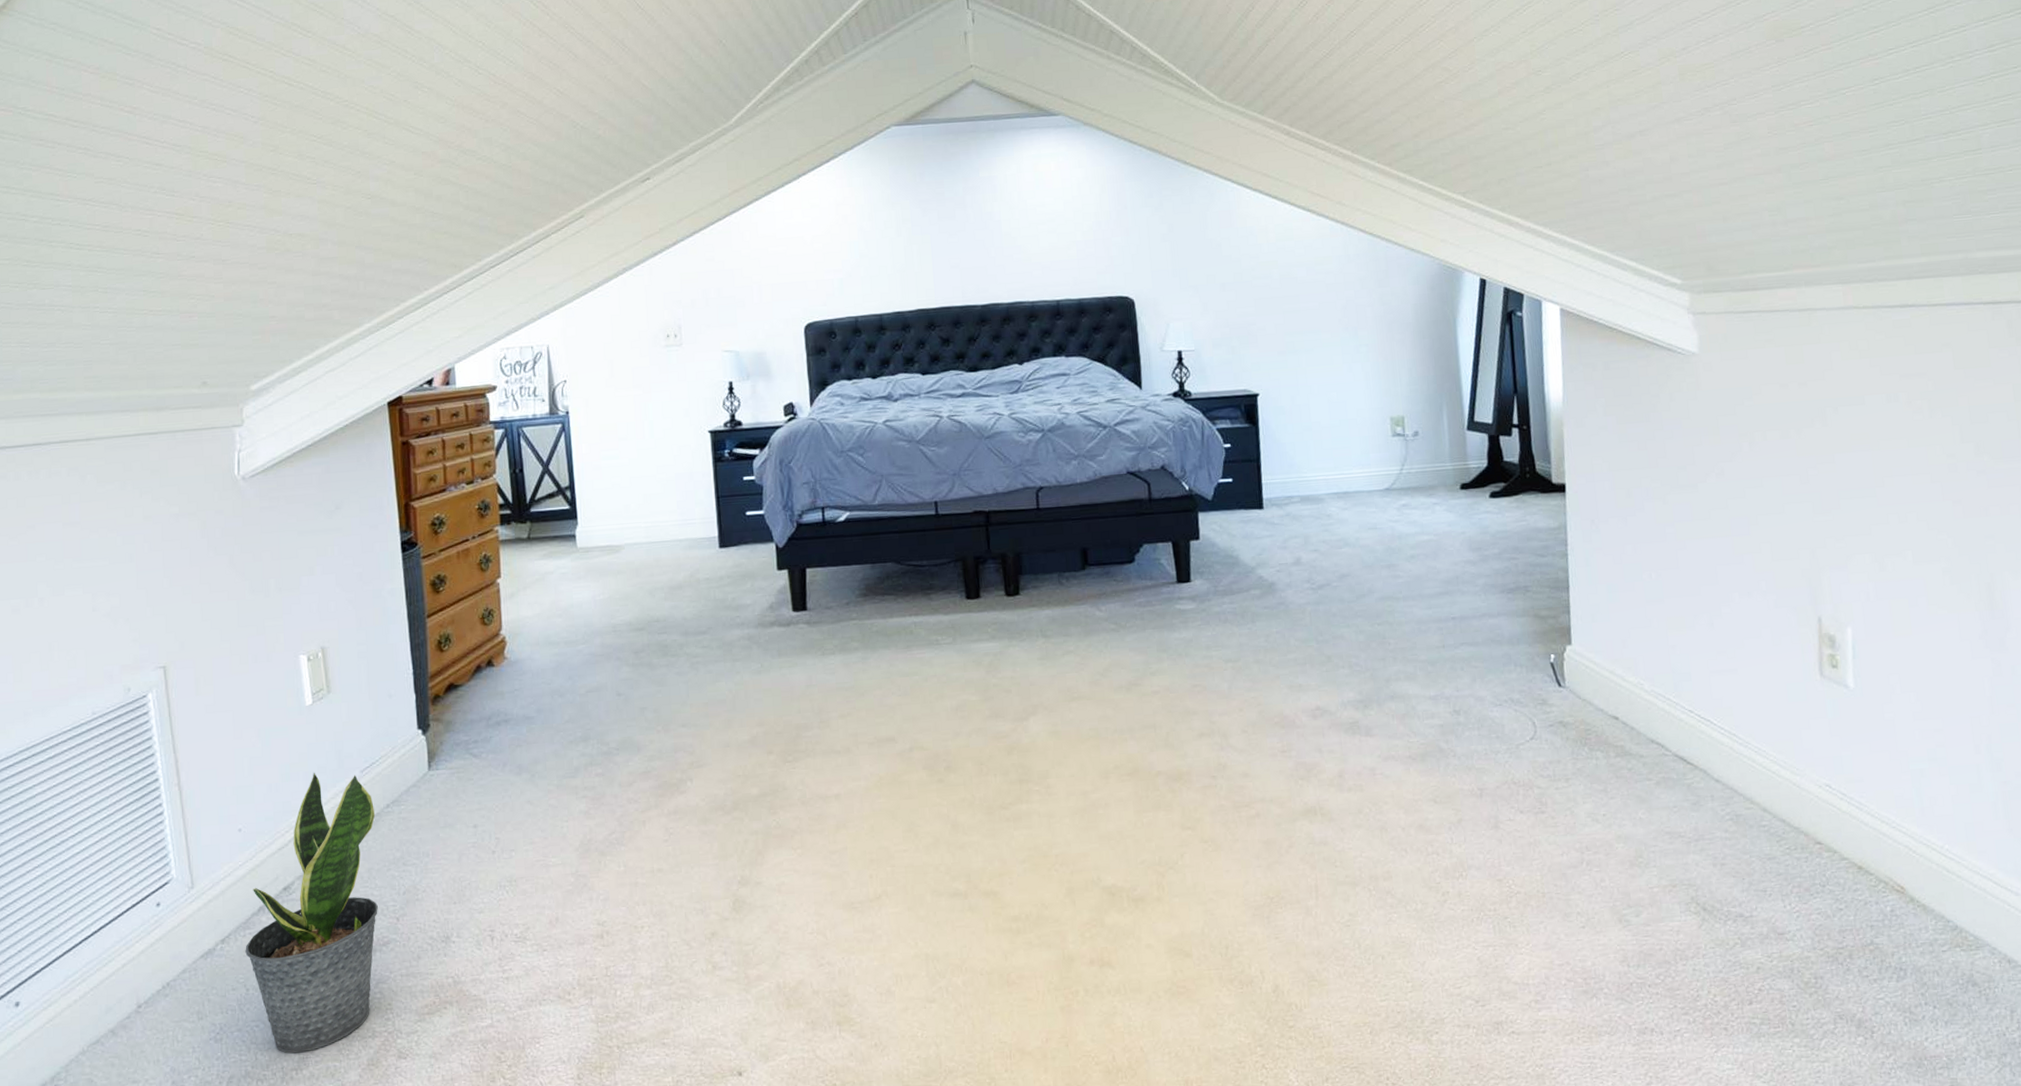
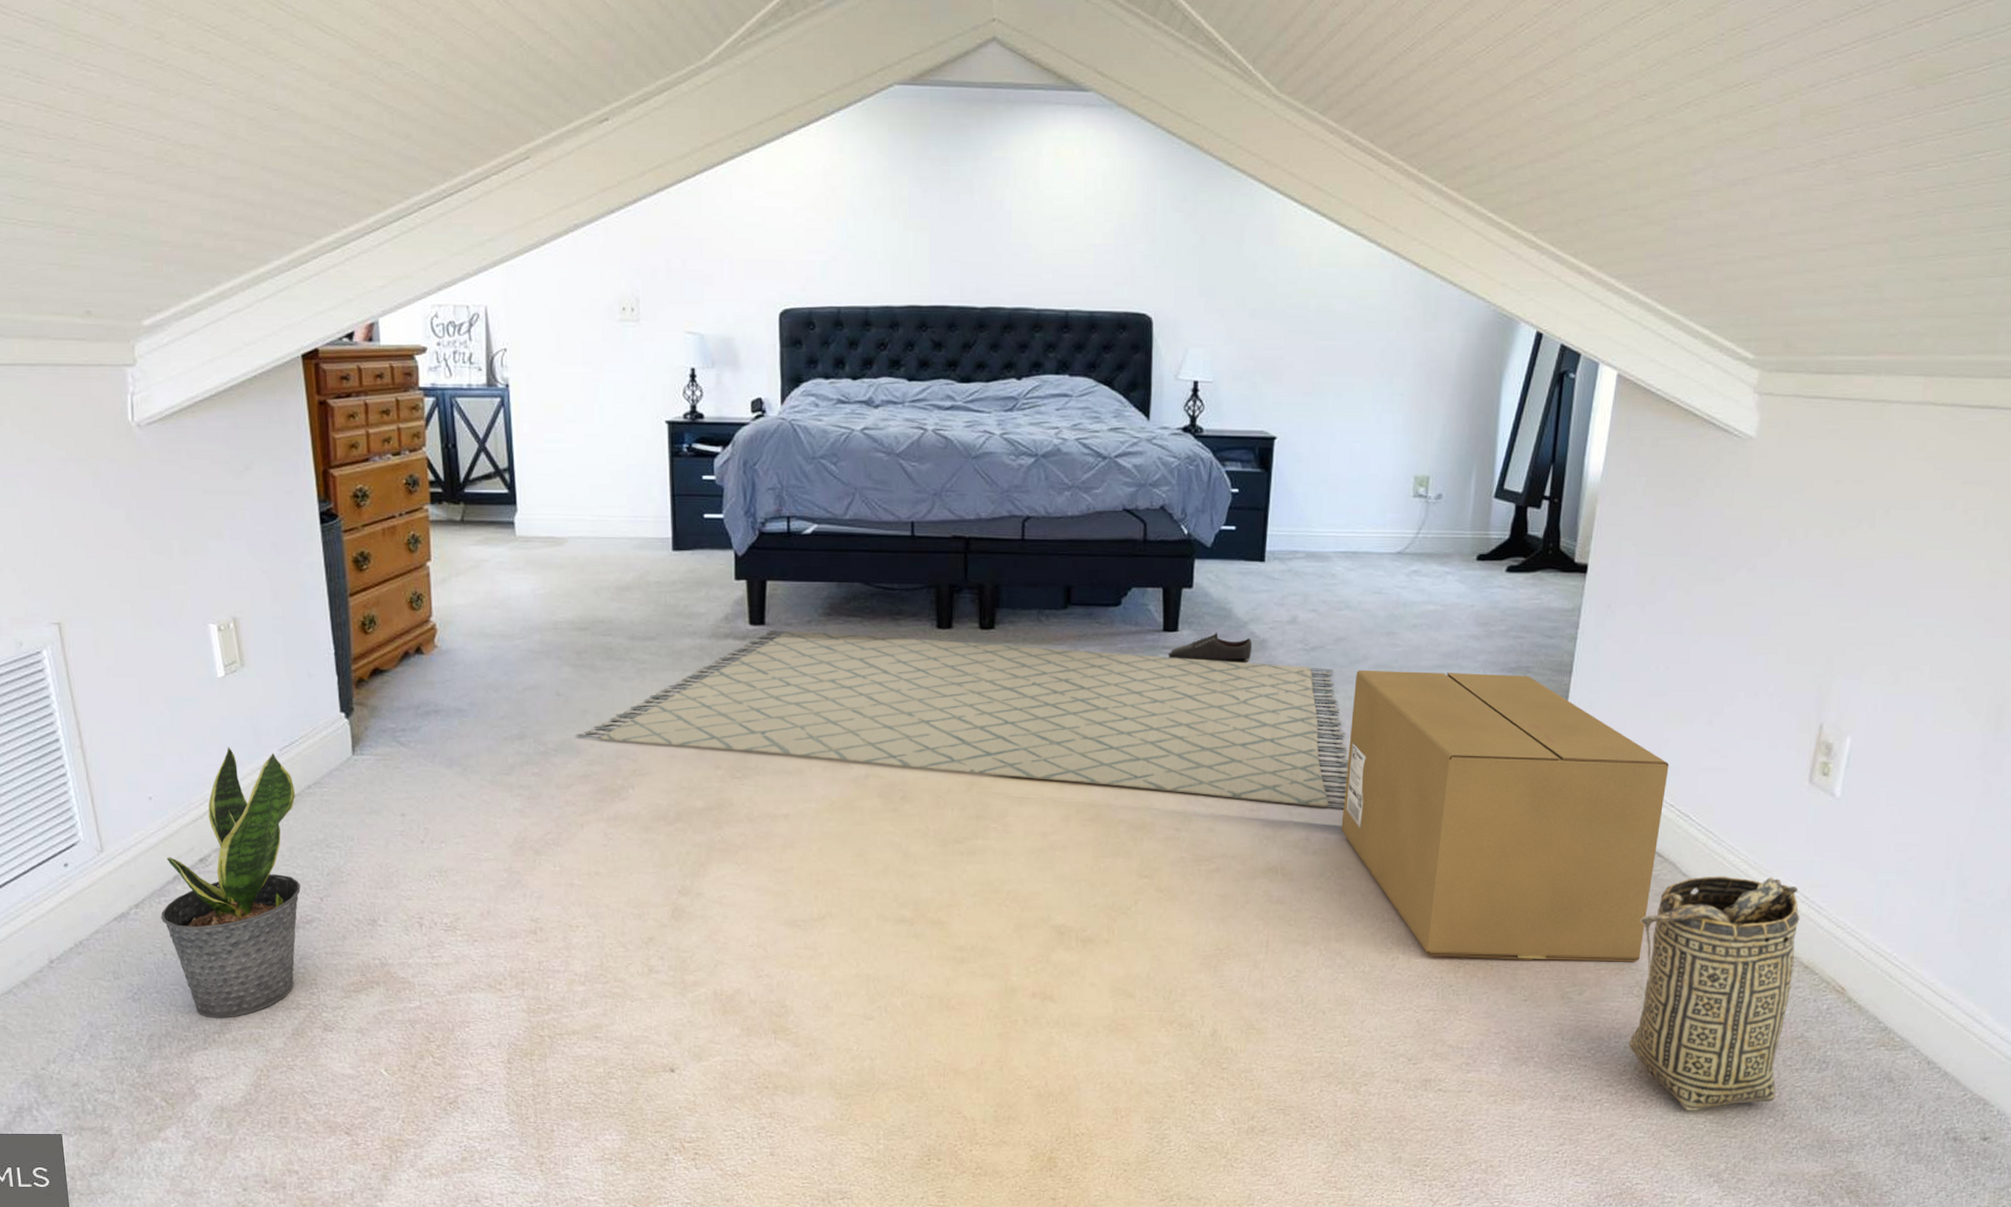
rug: none [635,604,1372,743] -> present [575,630,1349,809]
shoe: none [1185,579,1263,609] -> present [1169,632,1253,664]
box: none [1364,595,1691,888] -> present [1341,670,1669,962]
basket: none [1683,776,1860,1036] -> present [1628,876,1800,1111]

